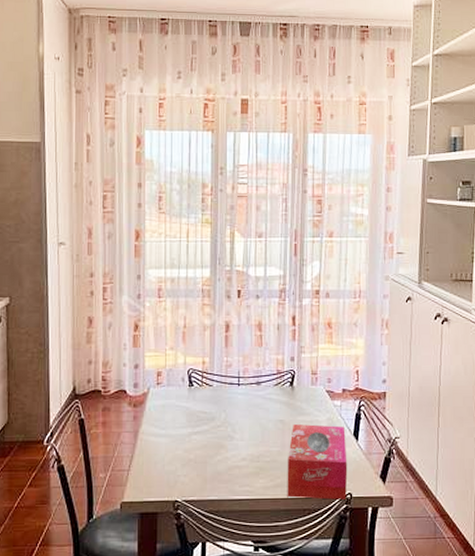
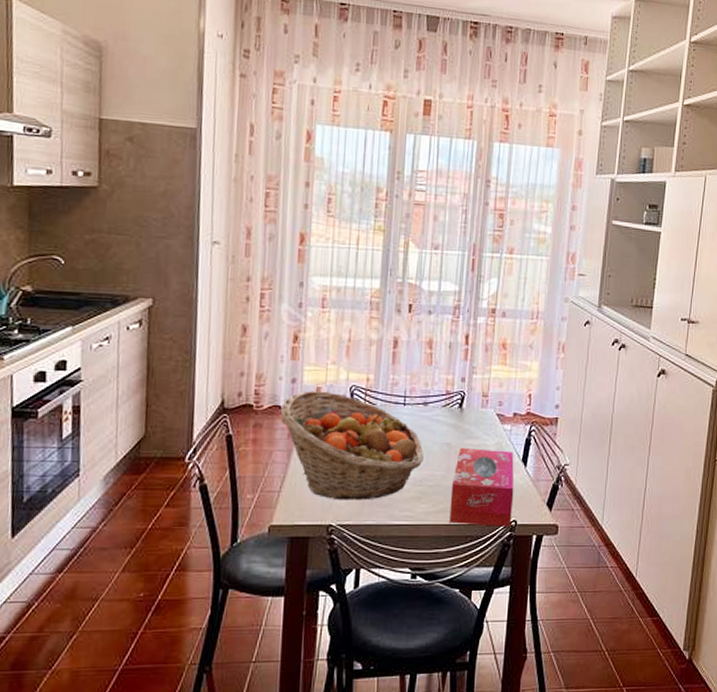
fruit basket: none [125,375,259,477] -> present [280,390,424,500]

